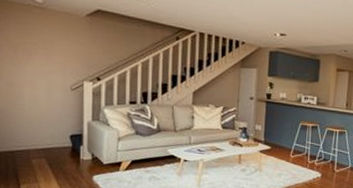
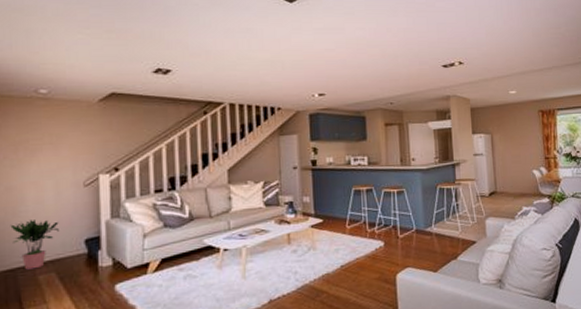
potted plant: none [10,112,49,154] -> present [10,220,59,270]

